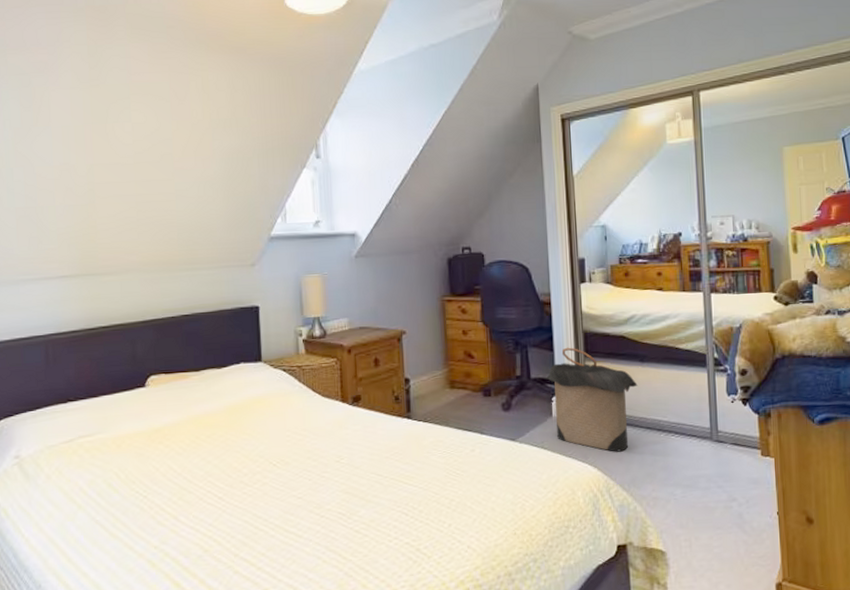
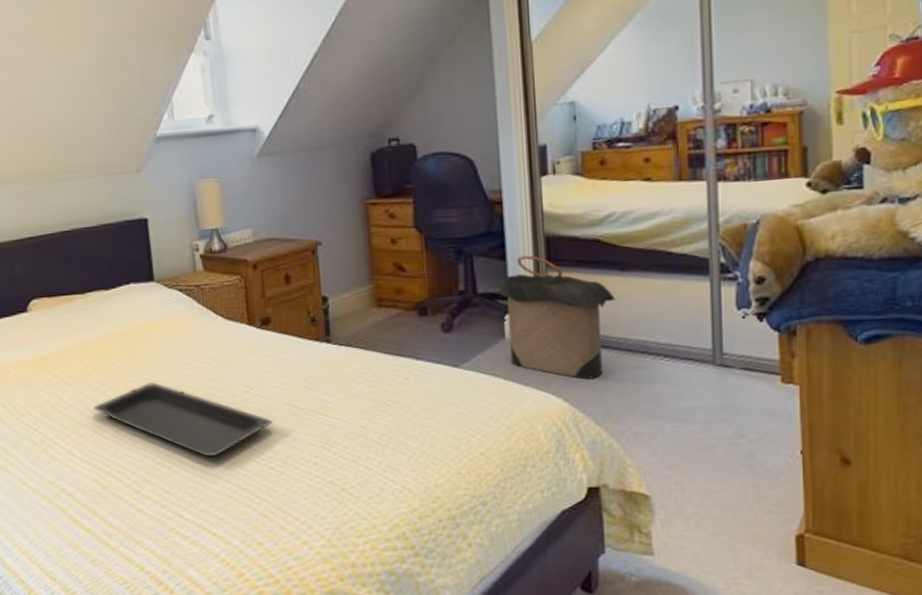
serving tray: none [200,452,359,522] -> present [93,382,273,457]

